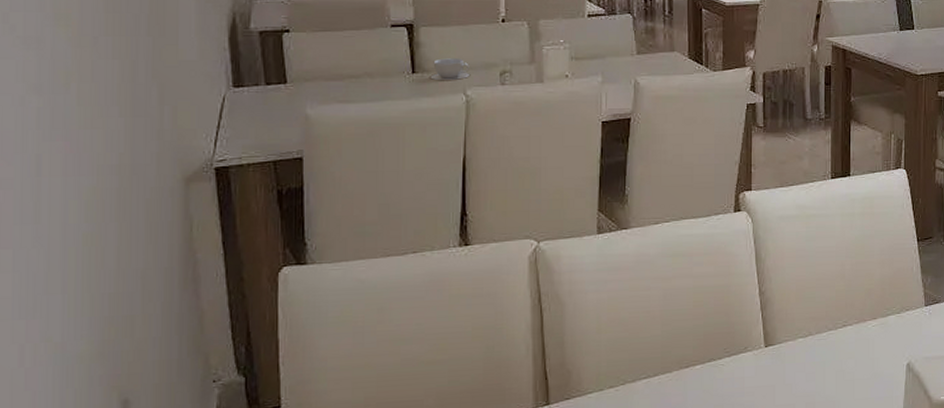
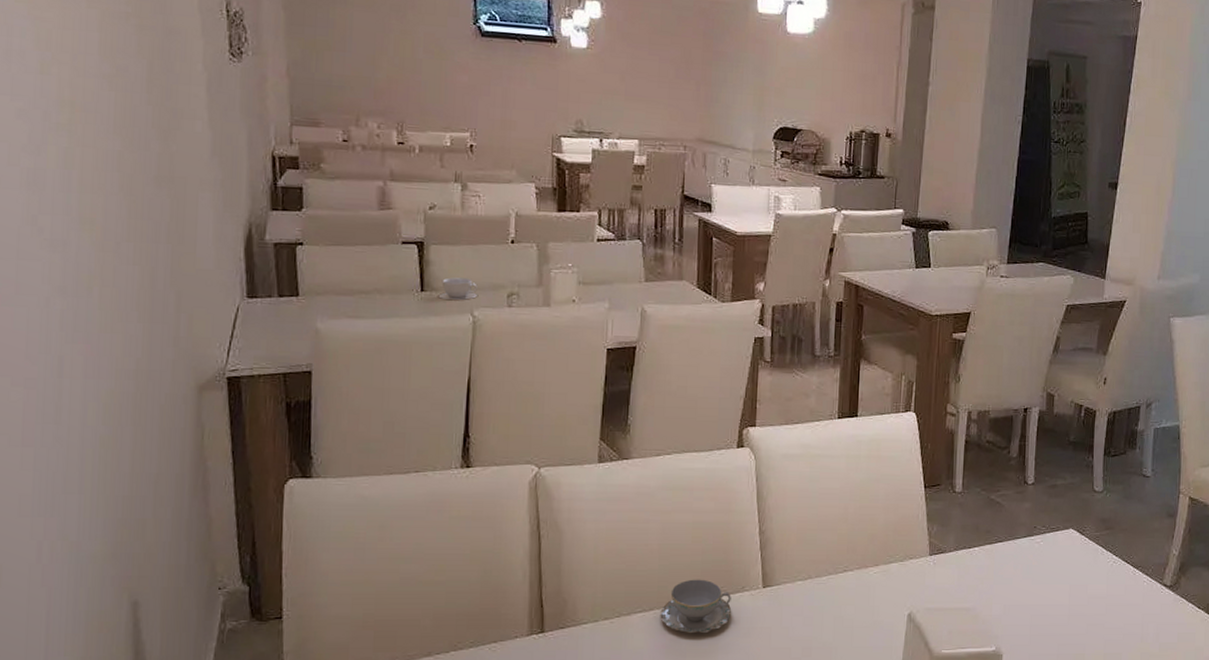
teacup: none [665,342,736,397] -> present [660,579,732,634]

